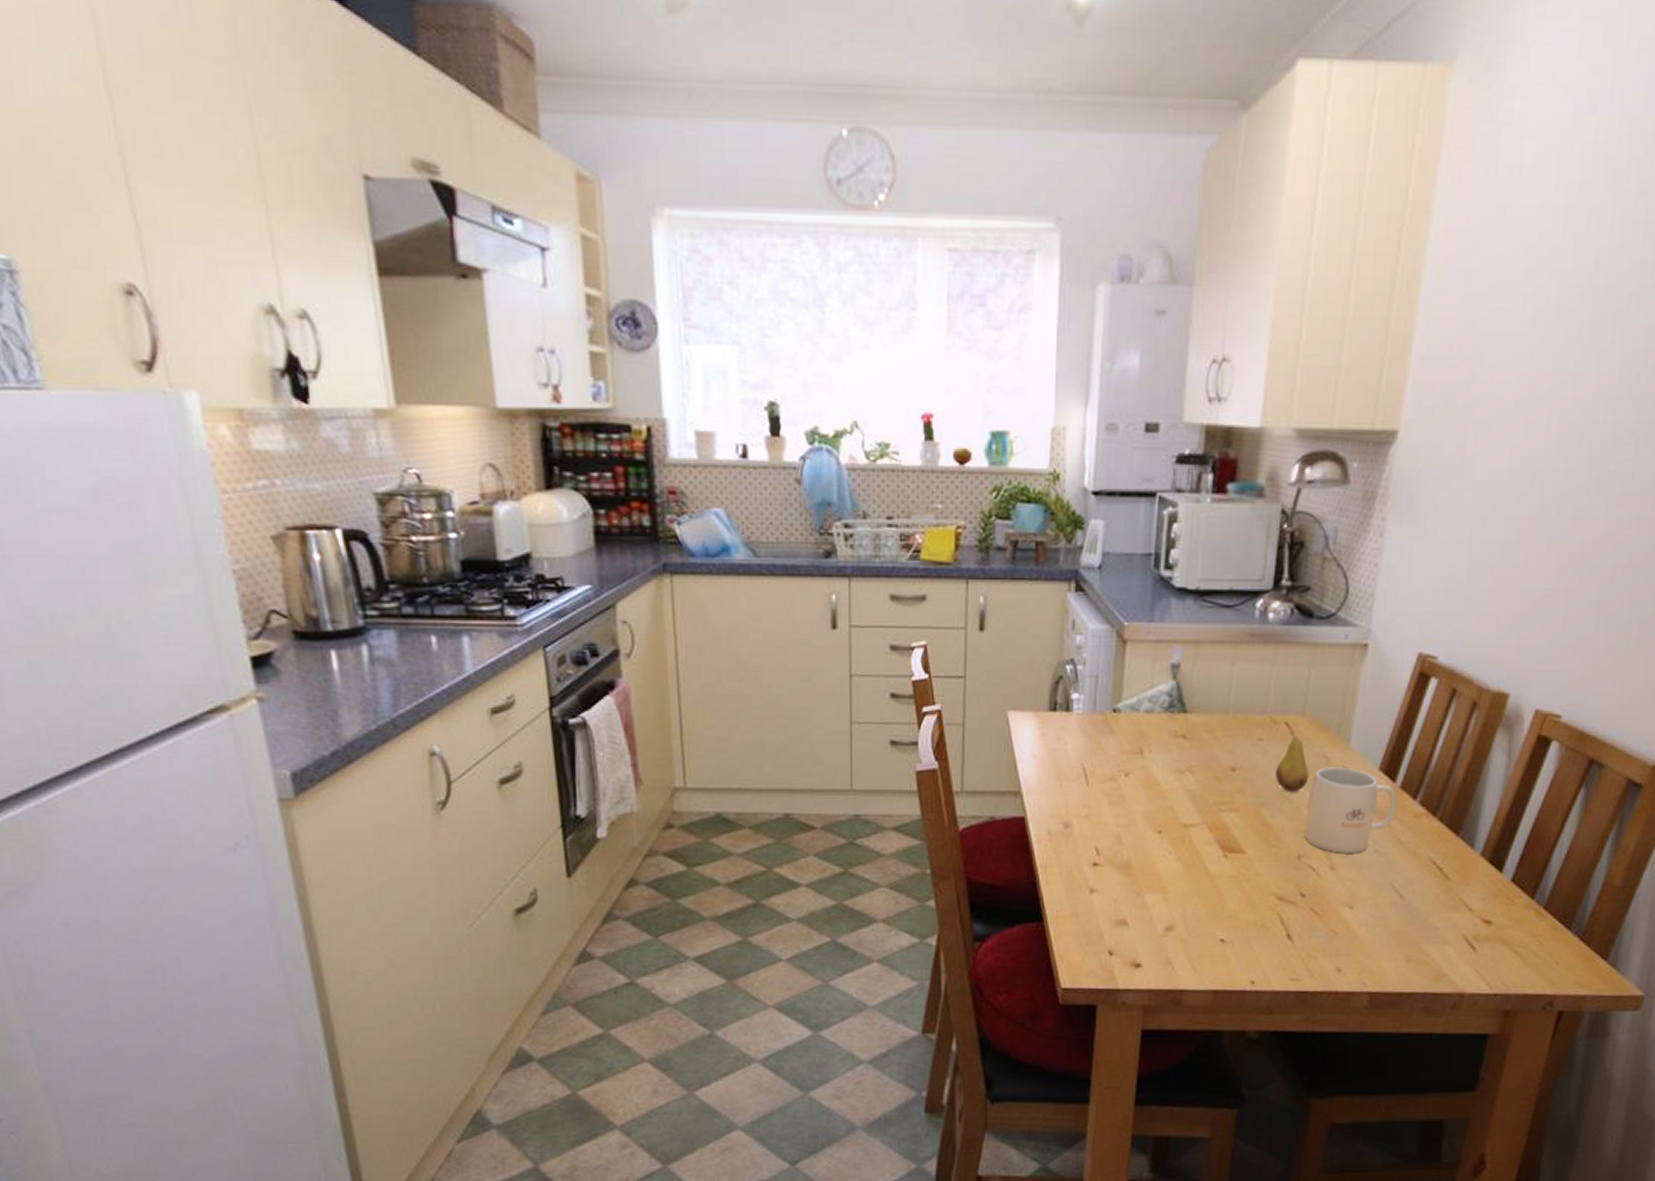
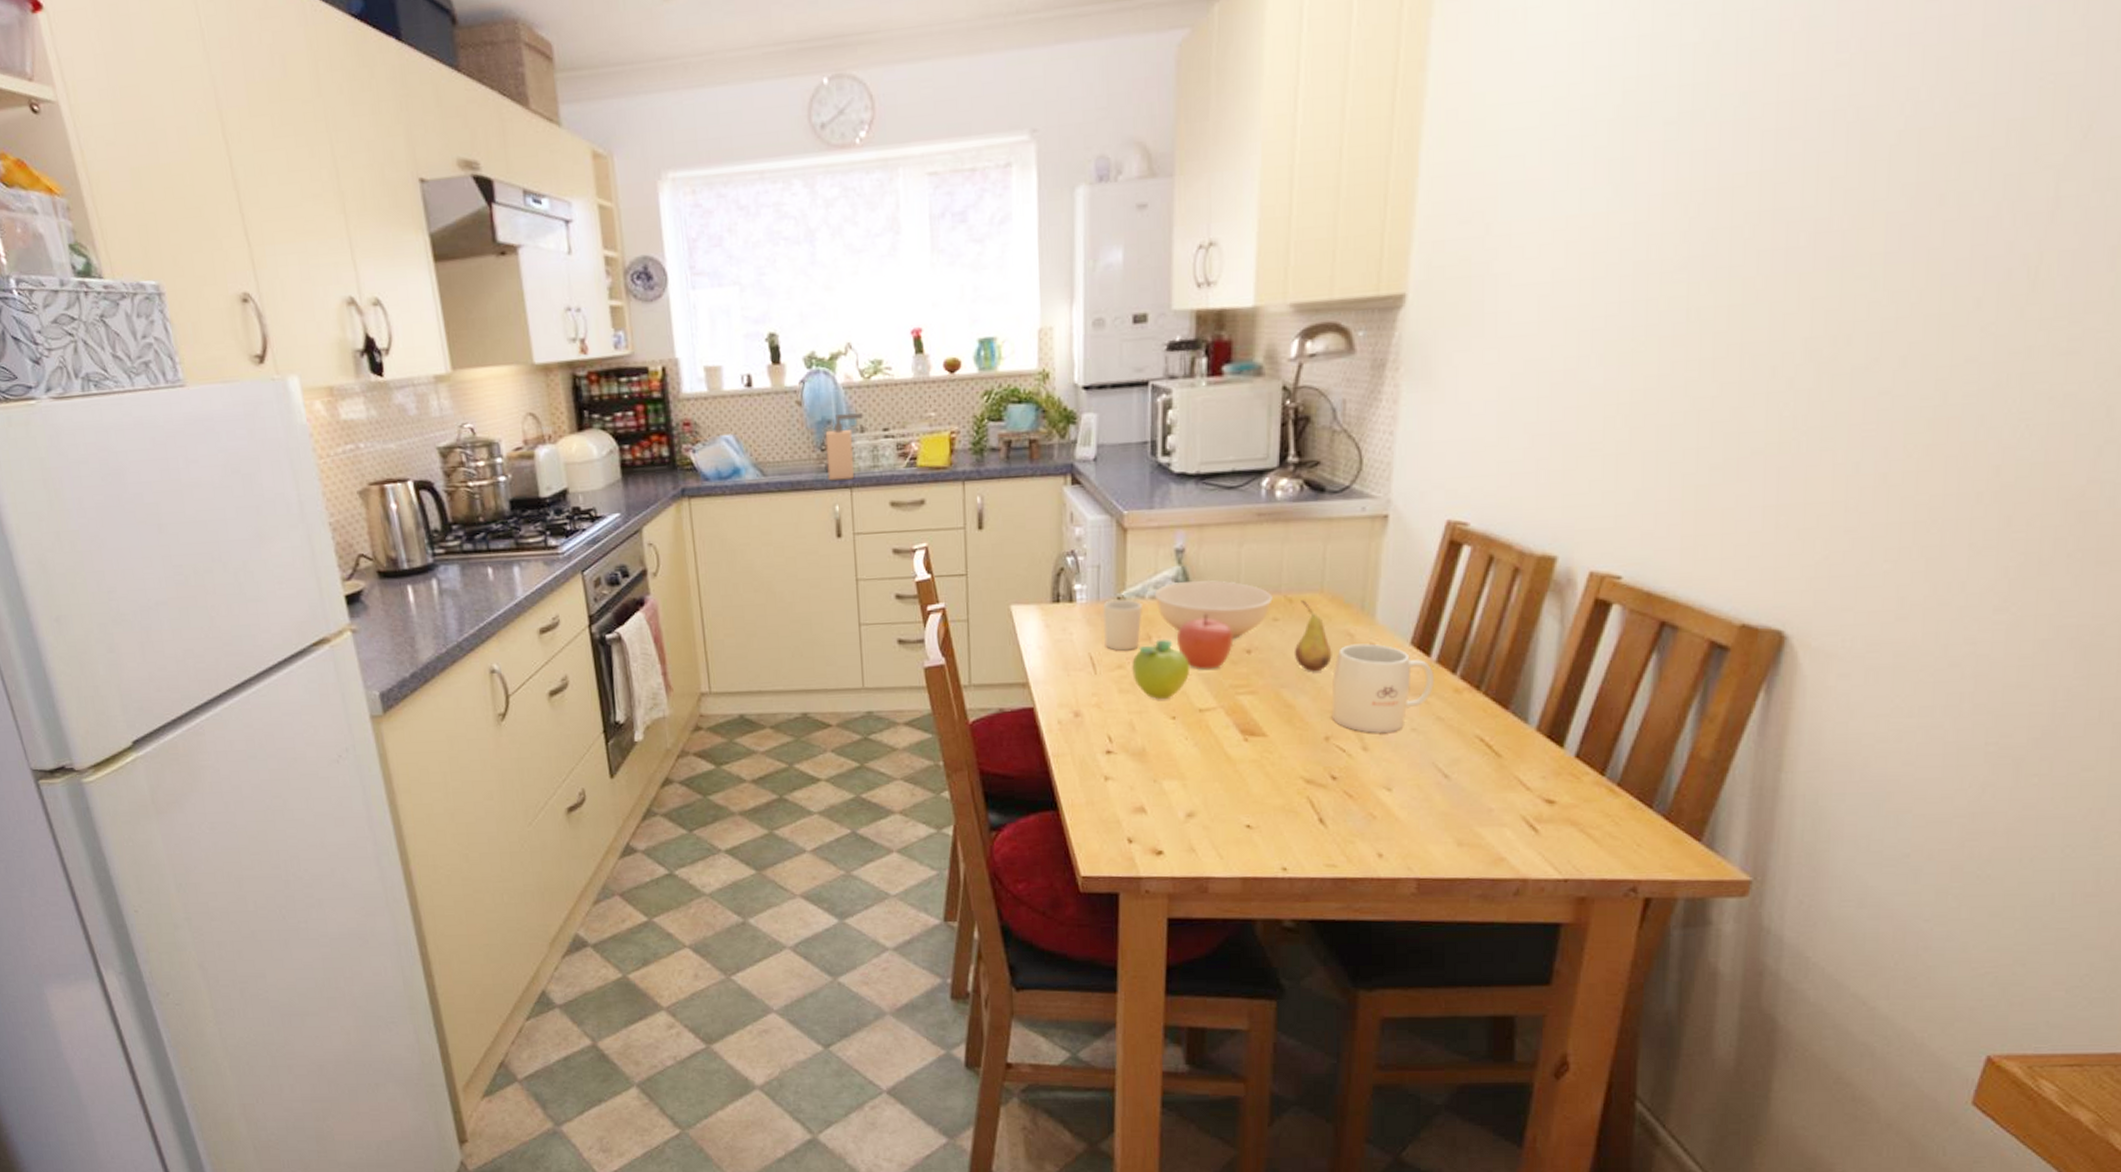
soap dispenser: none [825,497,866,568] -> present [825,413,863,481]
mug: none [1097,711,1136,763] -> present [1102,598,1142,651]
fruit: none [1123,753,1178,813] -> present [1132,638,1191,699]
bowl: none [1148,698,1259,757] -> present [1154,580,1273,639]
fruit: none [1166,729,1221,785] -> present [1176,613,1234,669]

